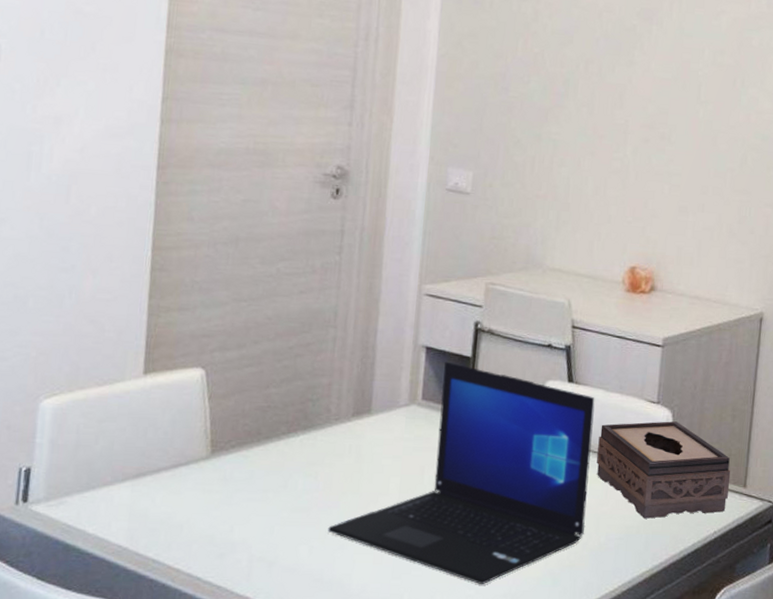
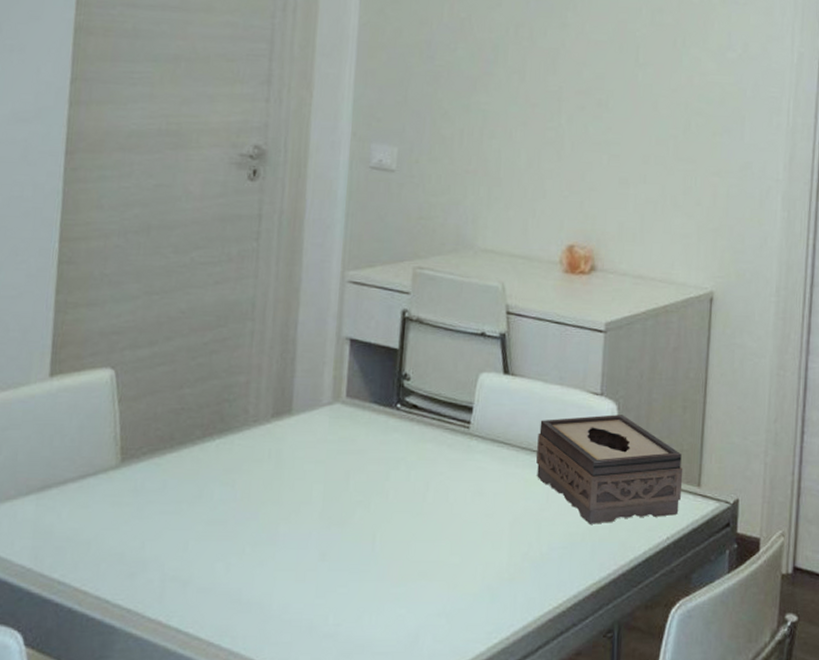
laptop: present [328,361,595,585] -> none [246,354,533,603]

